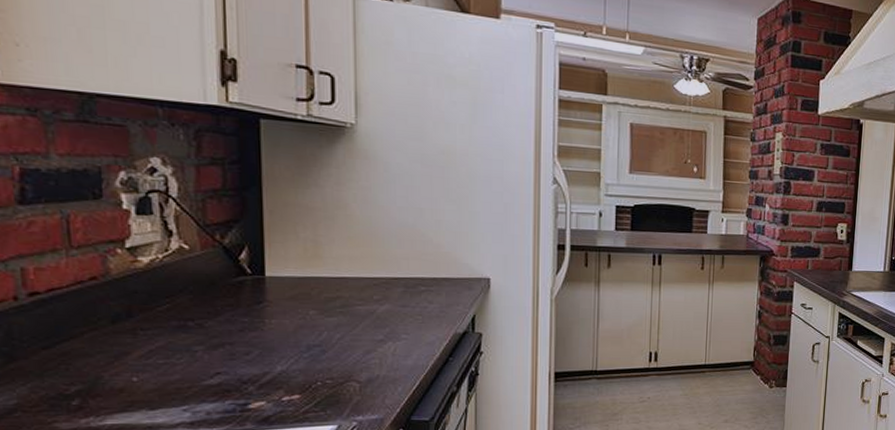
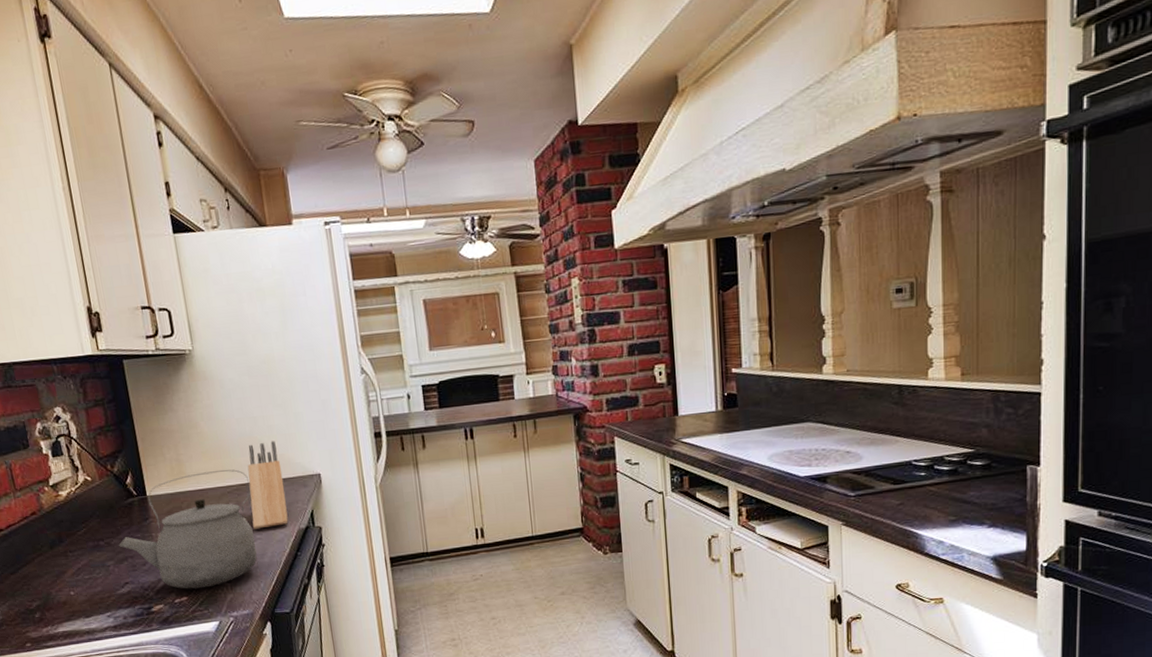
tea kettle: none [215,258,404,387] -> present [119,469,257,589]
knife block: none [399,236,445,329] -> present [247,441,289,530]

